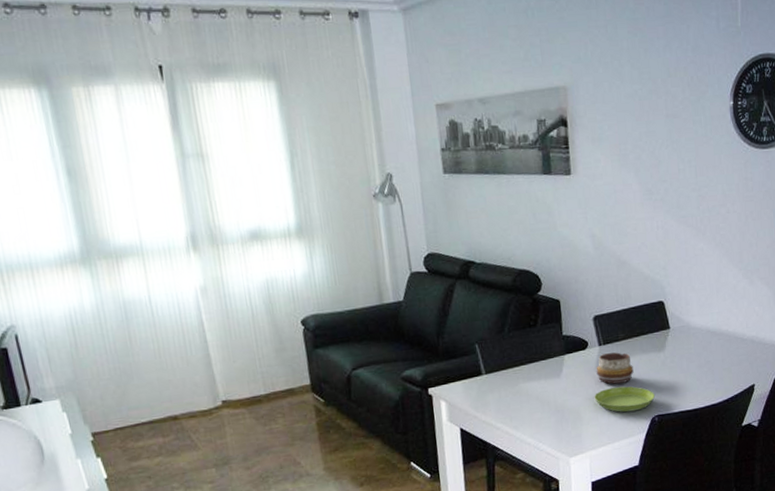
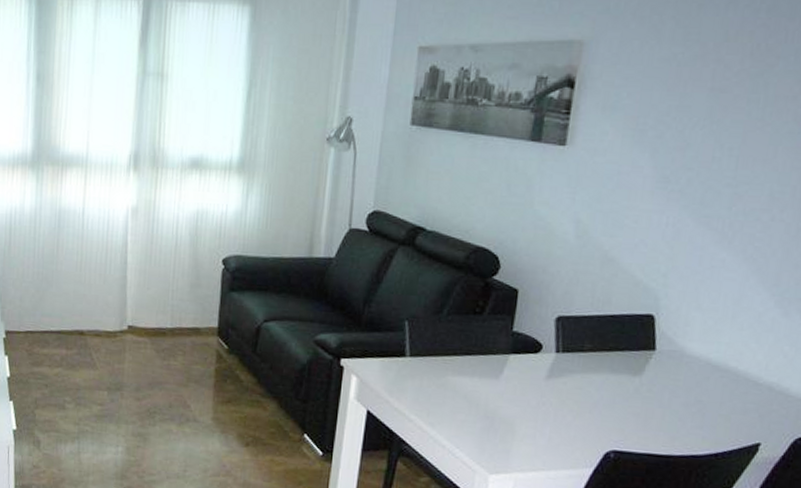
saucer: present [594,386,655,413] -> none [536,404,616,440]
decorative bowl: present [596,352,634,384] -> none [545,363,595,403]

